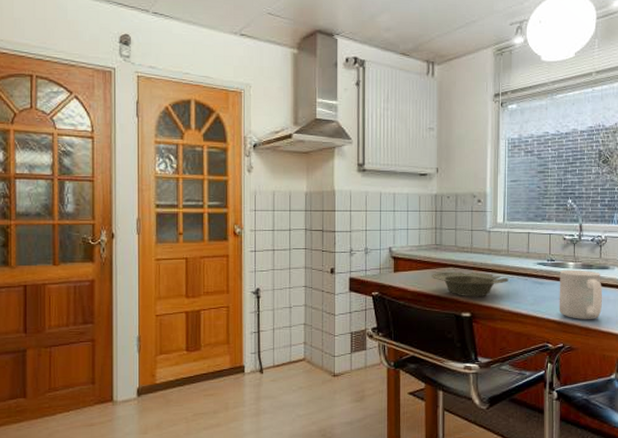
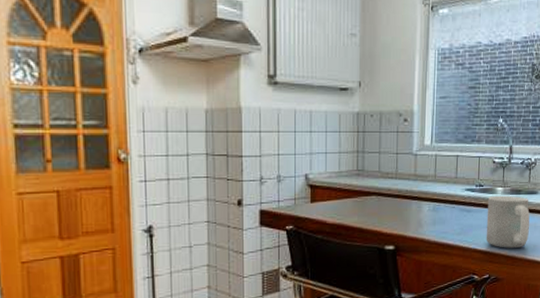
bowl: present [431,271,508,297] -> none [352,200,435,228]

